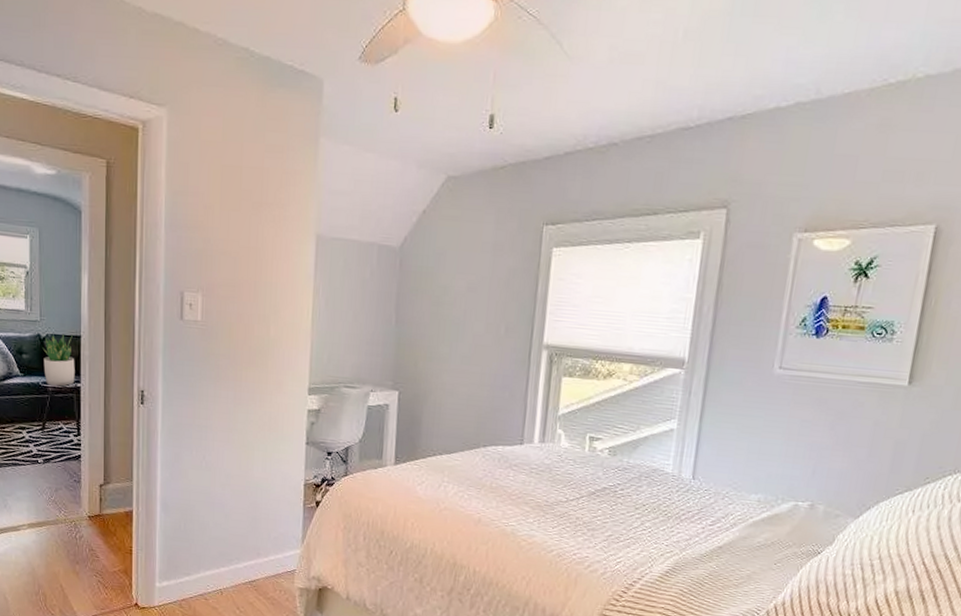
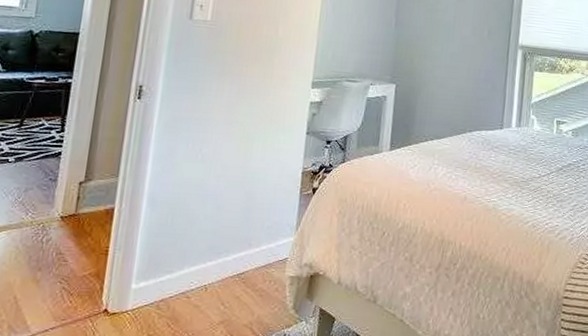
planter: present [42,334,75,387] -> none [31,30,70,82]

